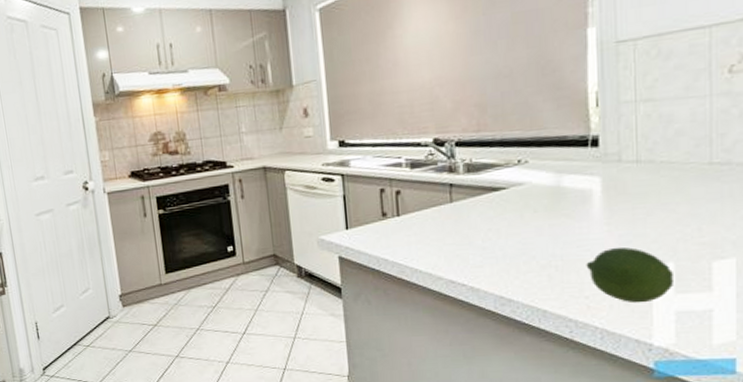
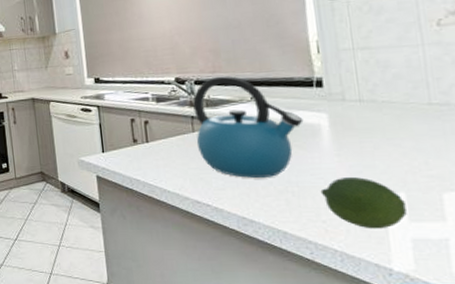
kettle: none [452,135,574,253] -> present [193,75,304,178]

